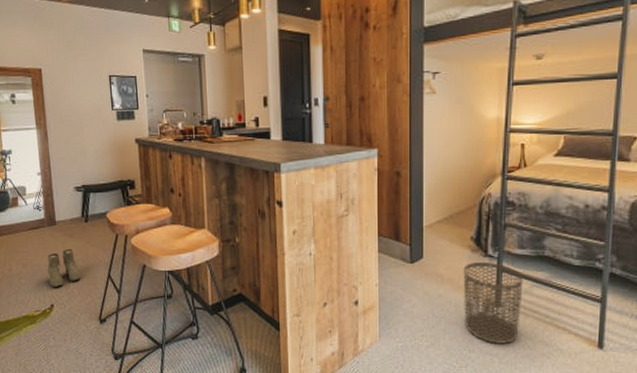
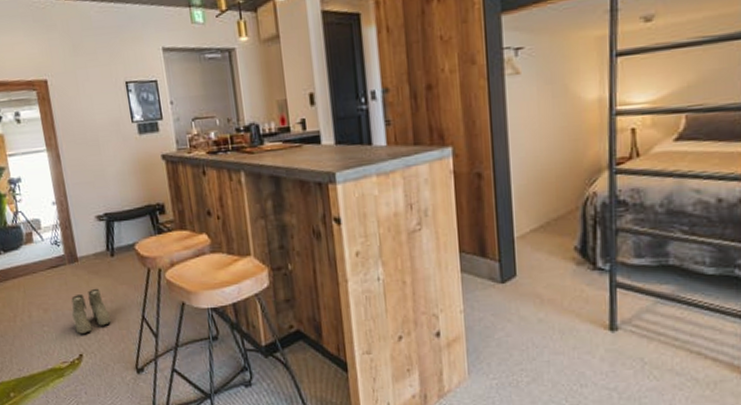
waste bin: present [463,262,524,344] -> none [567,276,644,375]

